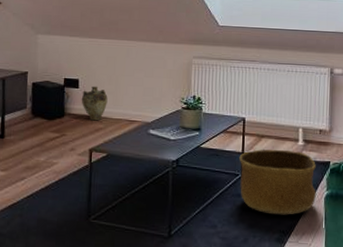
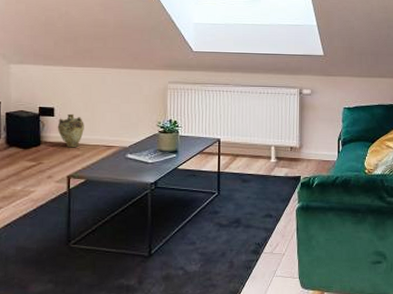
basket: present [239,149,316,215] -> none [215,167,288,229]

